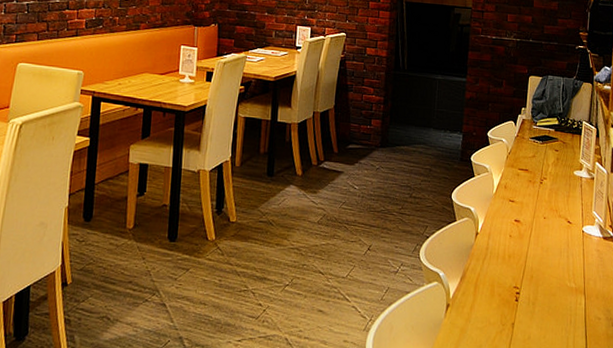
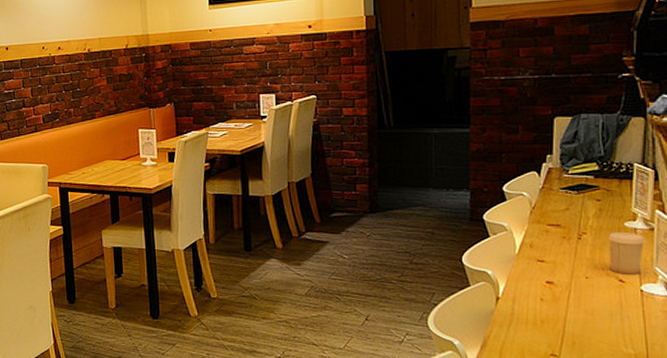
cup: none [561,180,587,217] -> present [608,232,644,274]

